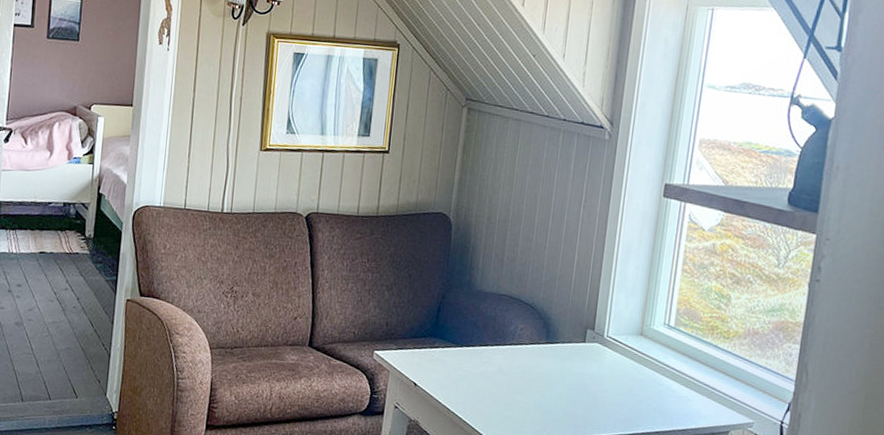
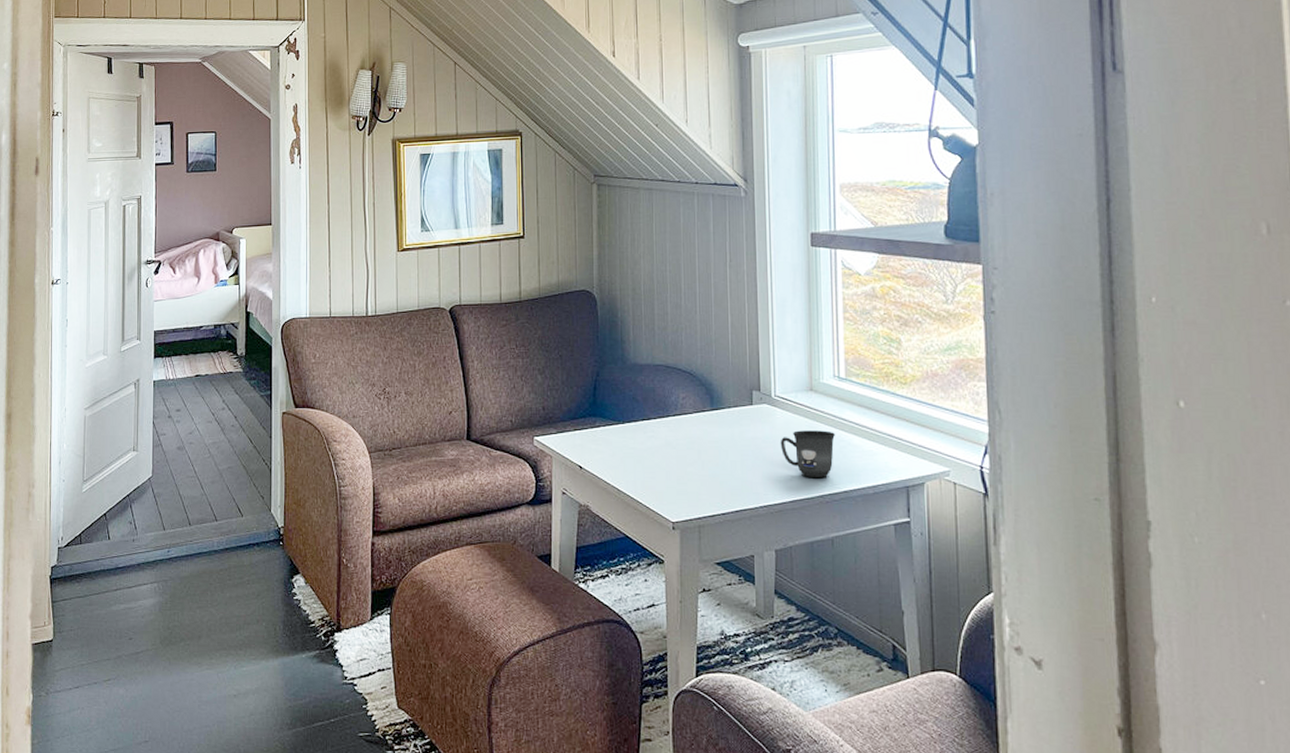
mug: none [605,371,656,417] -> present [780,430,835,477]

